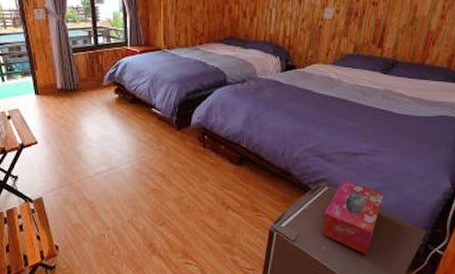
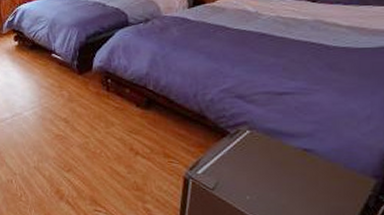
tissue box: present [321,180,384,254] -> none [244,123,319,206]

